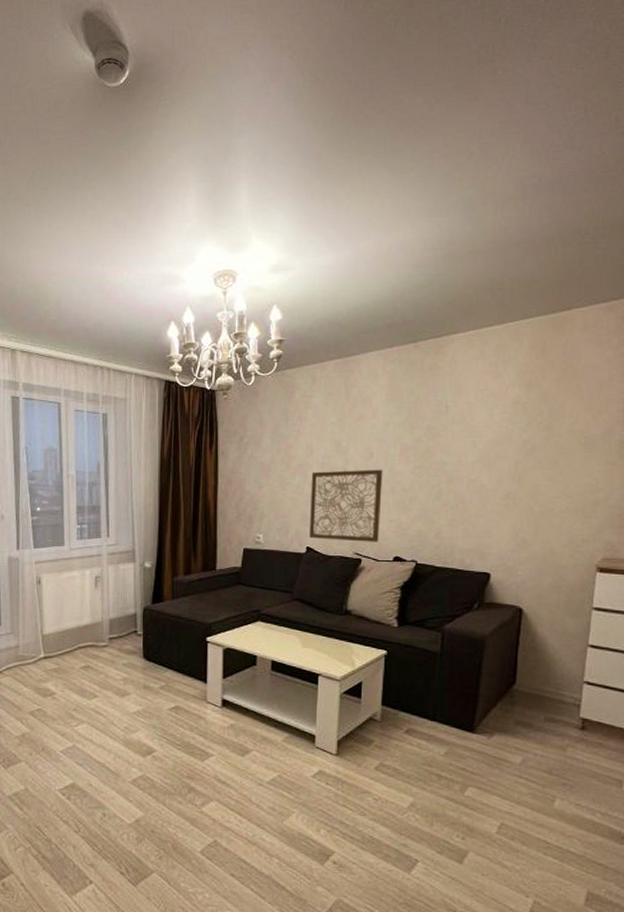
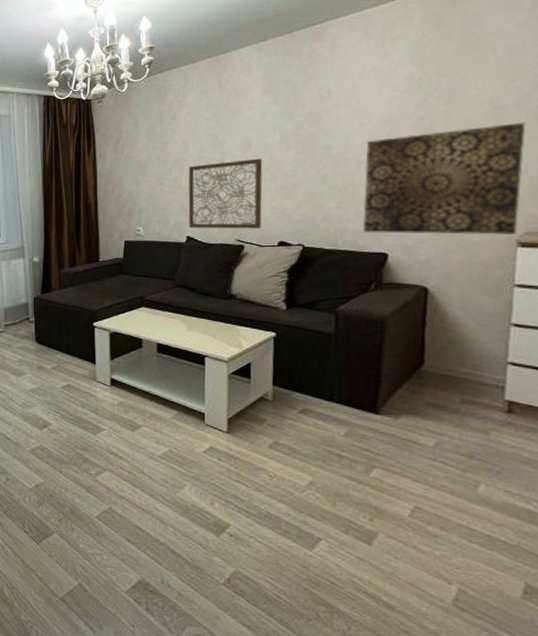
wall art: none [469,453,609,561] -> present [362,122,526,236]

